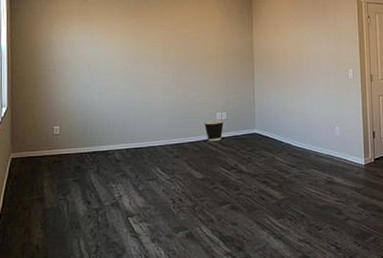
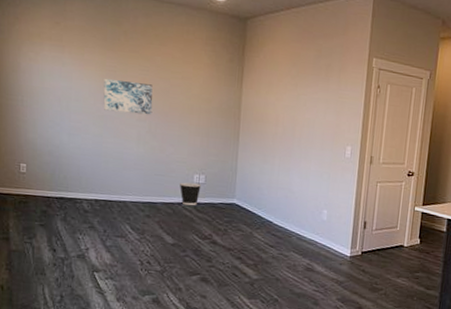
wall art: none [129,40,175,68] -> present [103,78,153,115]

